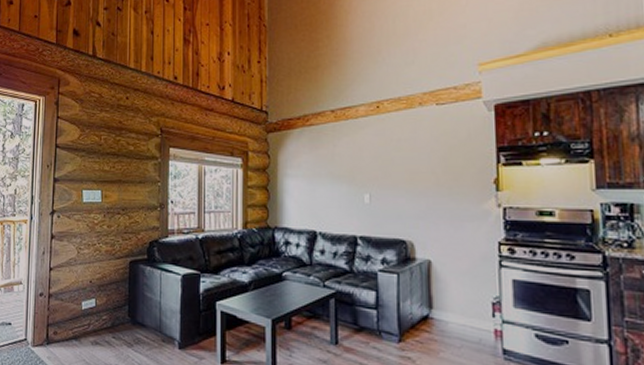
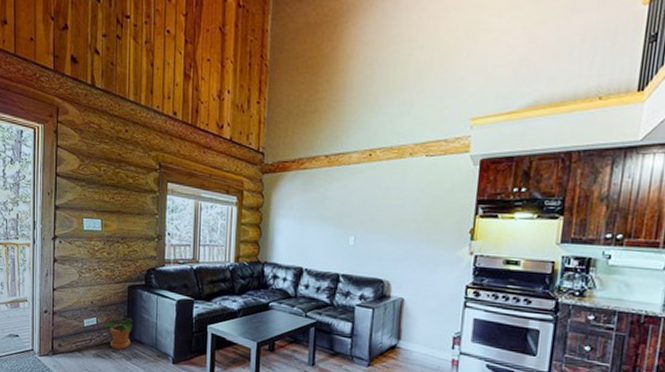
potted plant: none [104,295,135,335] -> present [105,315,133,350]

